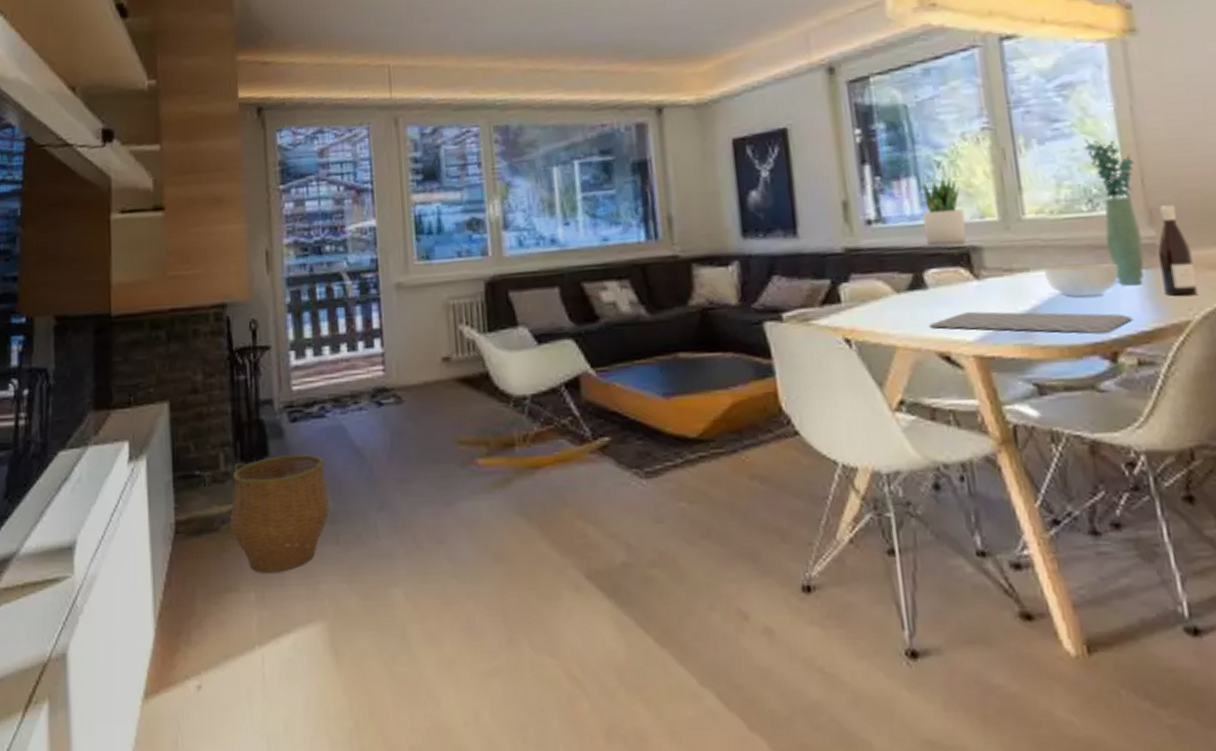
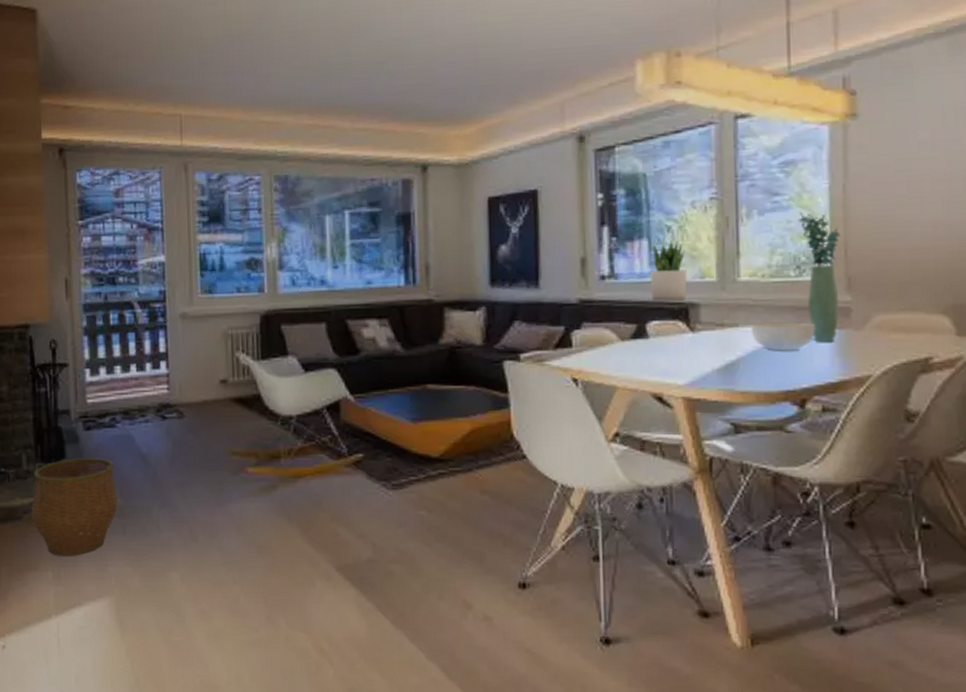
placemat: present [930,311,1132,334] -> none [647,359,822,384]
bottle: present [1157,205,1198,296] -> none [852,274,881,353]

